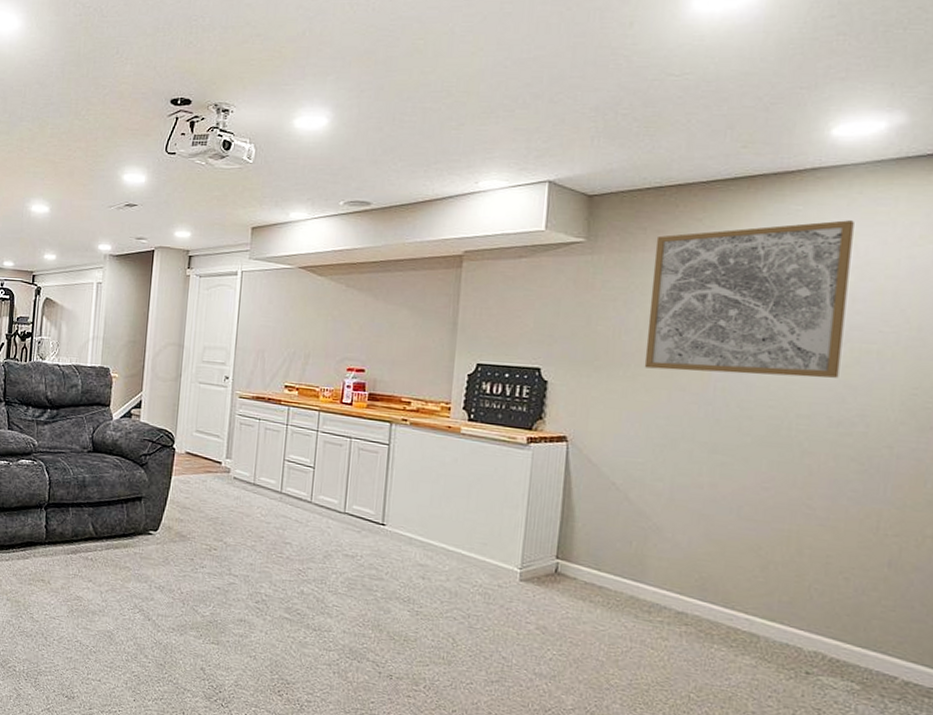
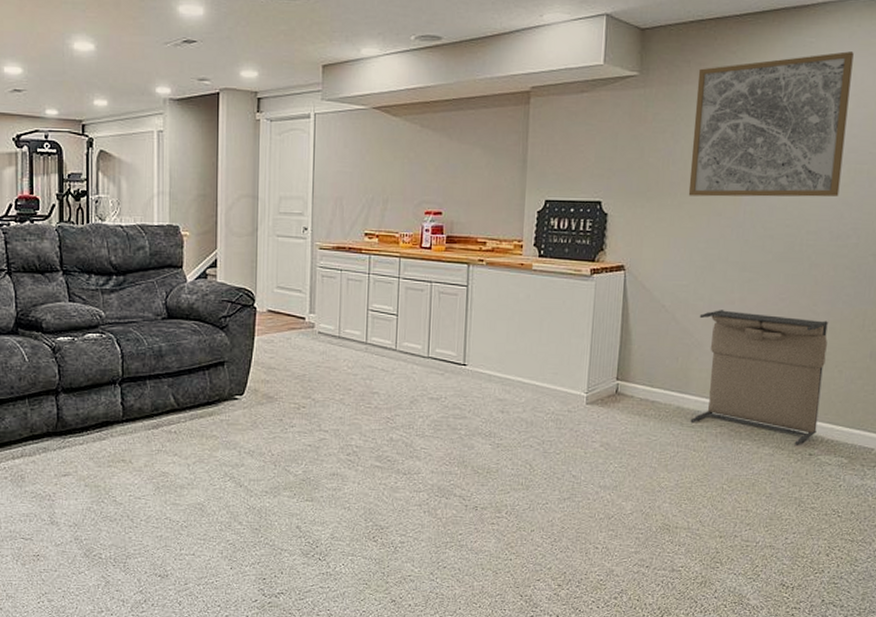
laundry hamper: none [647,493,828,660] -> present [690,310,828,445]

